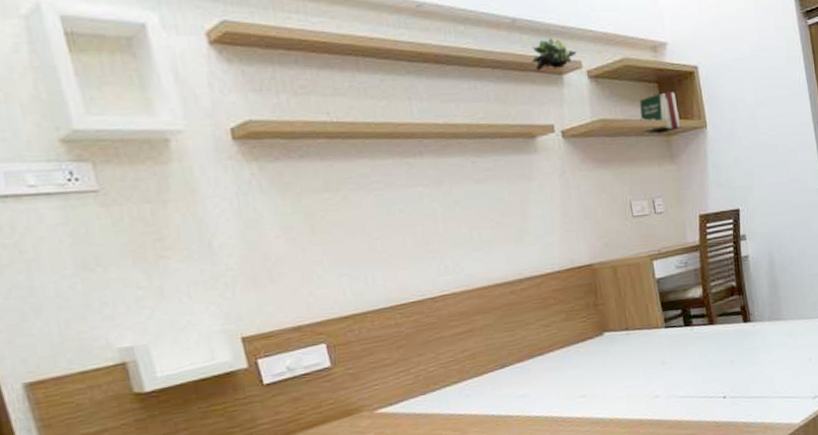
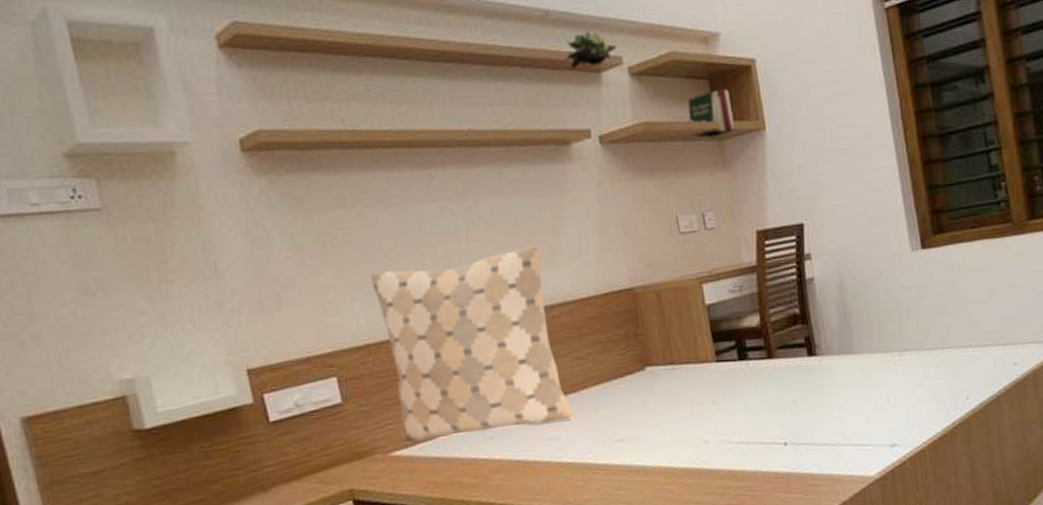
pillow: none [355,226,541,401] -> present [370,245,574,443]

